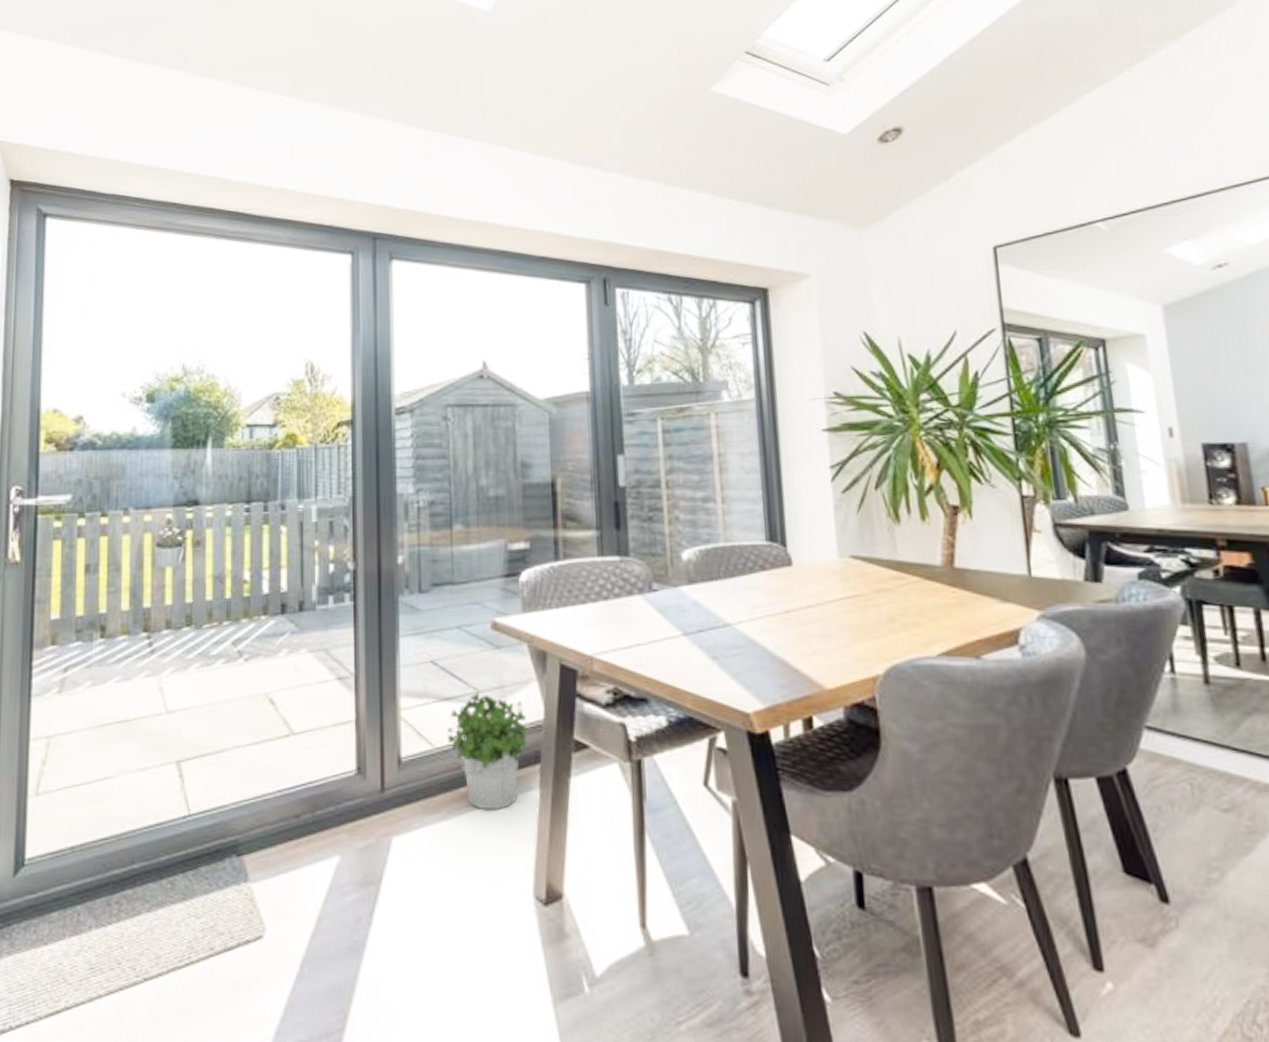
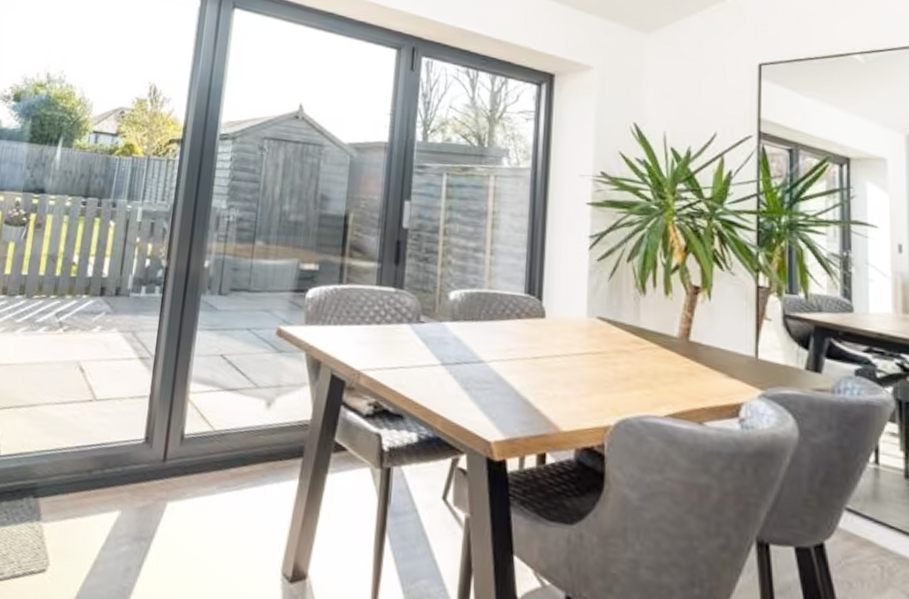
potted plant: present [447,691,528,811] -> none [226,387,296,493]

